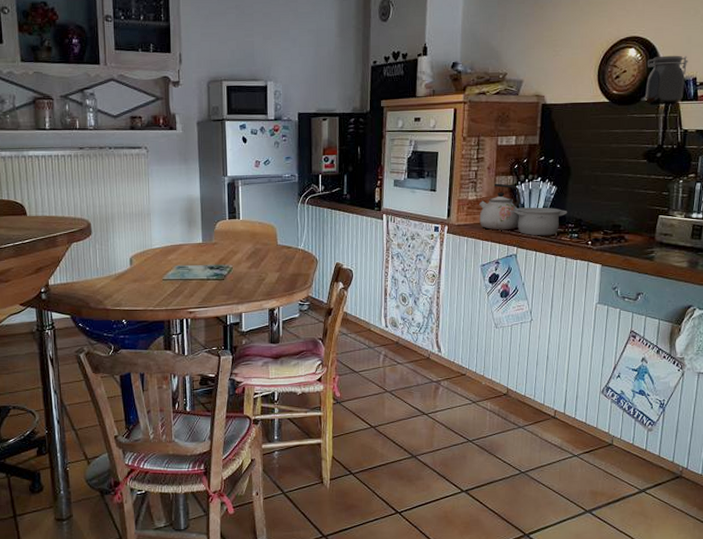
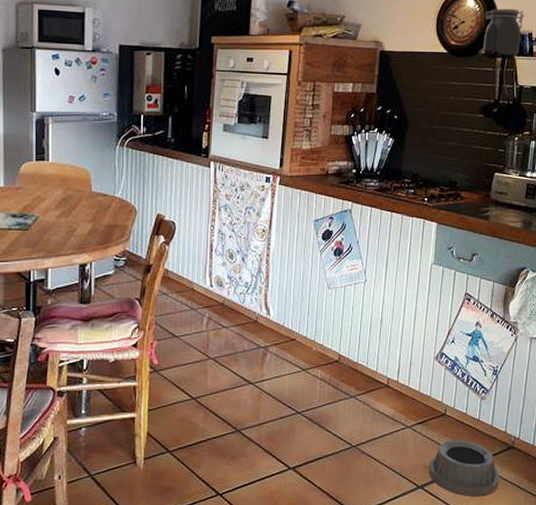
kettle: present [479,183,521,231] -> none [313,132,357,183]
cooking pot: present [511,207,568,236] -> none [346,159,404,191]
pet bowl: none [596,468,668,522] -> present [428,439,499,497]

